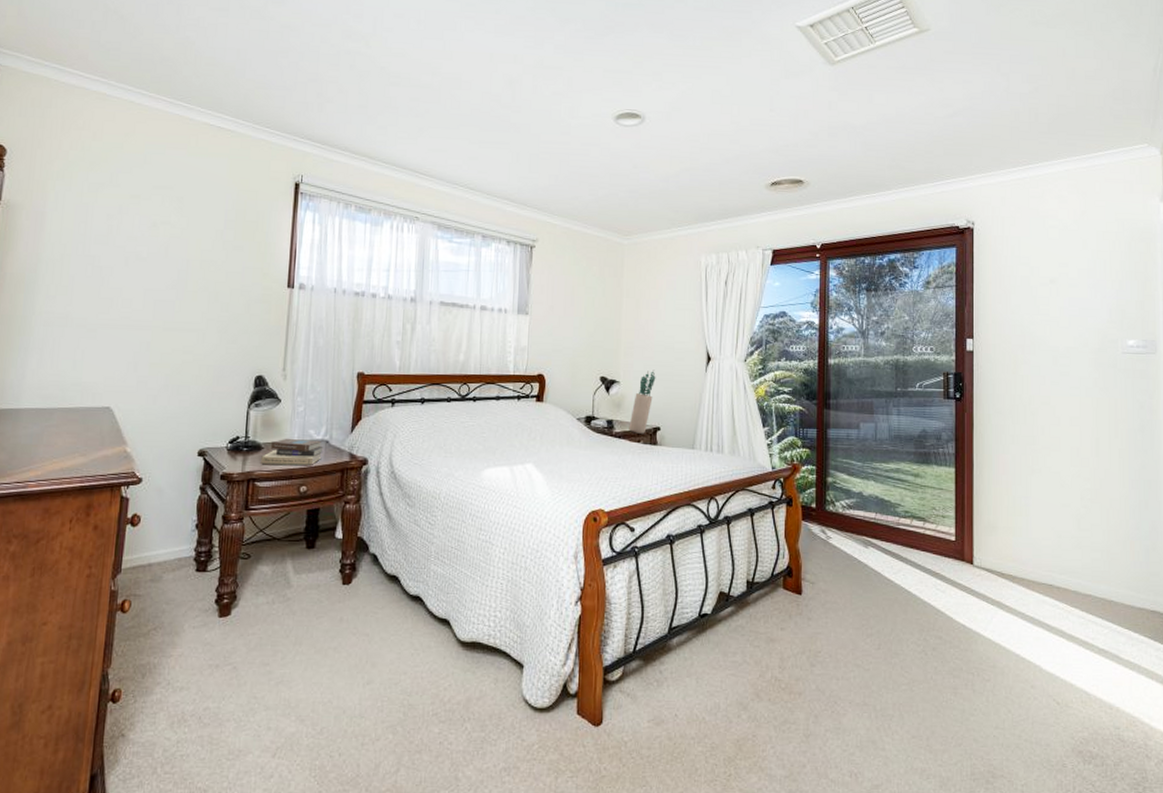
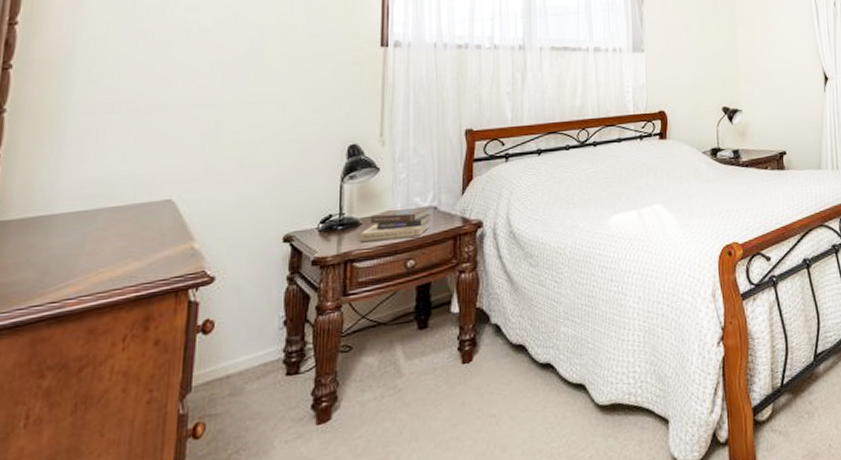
vase: present [629,369,656,435] -> none [755,95,777,161]

